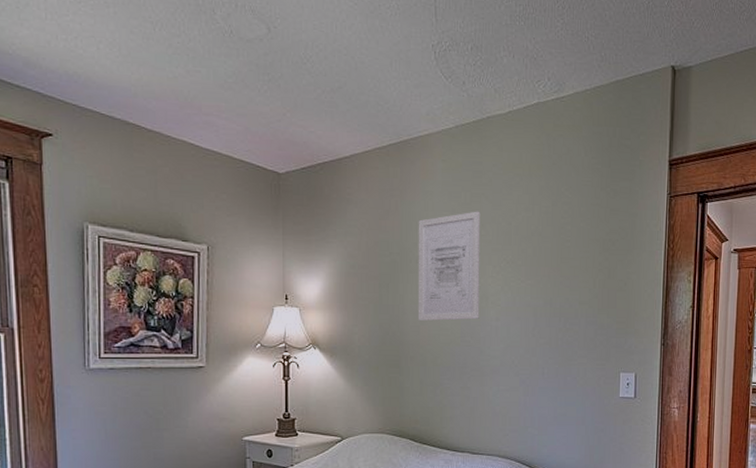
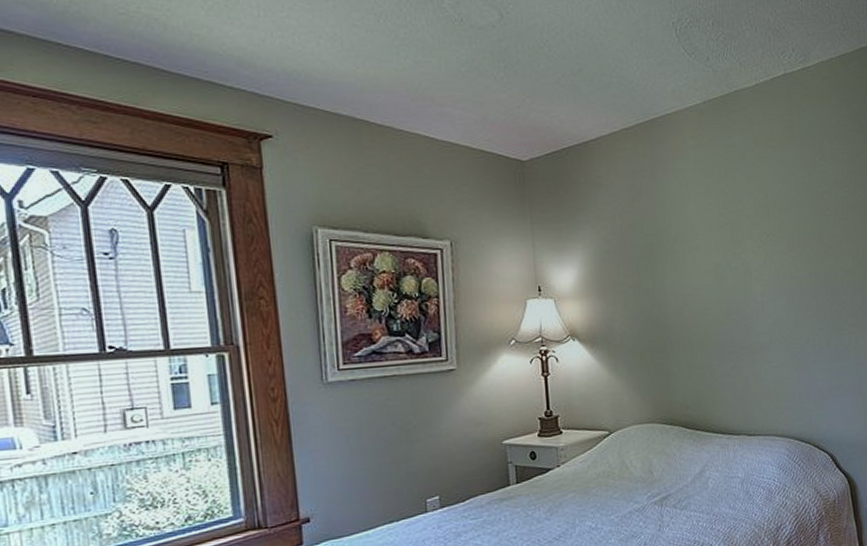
wall art: present [417,211,481,321] -> none [672,186,744,302]

